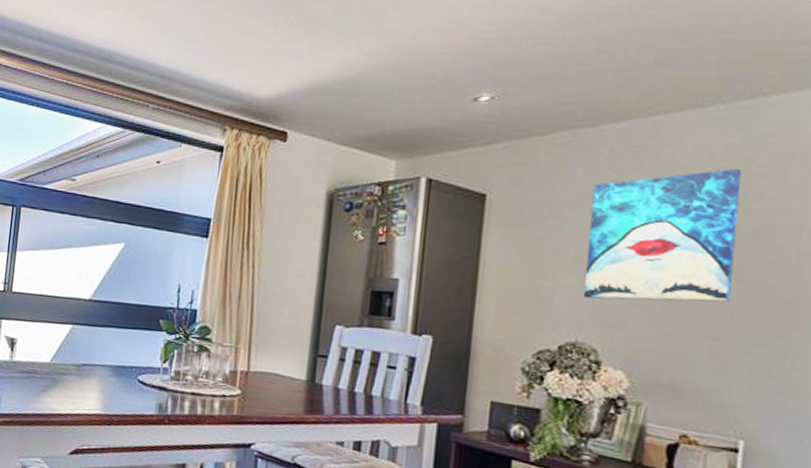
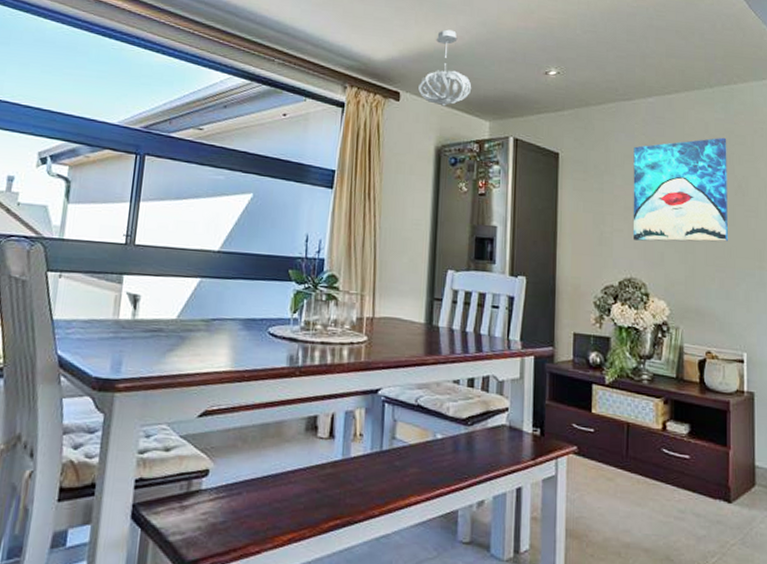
pendant light: none [309,56,376,145] -> present [418,29,472,106]

